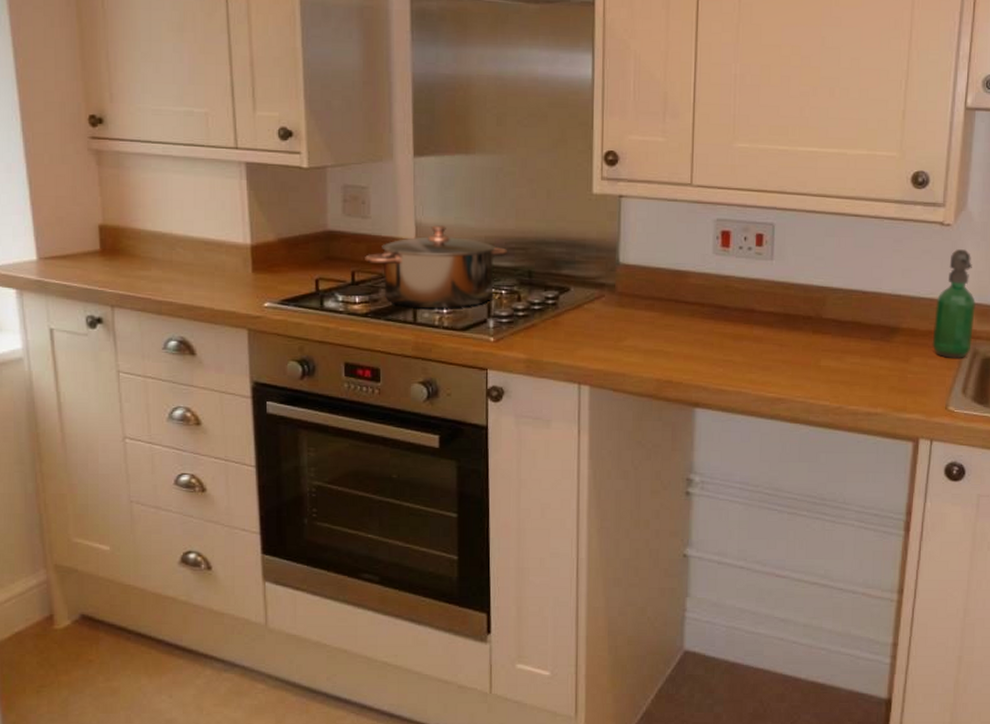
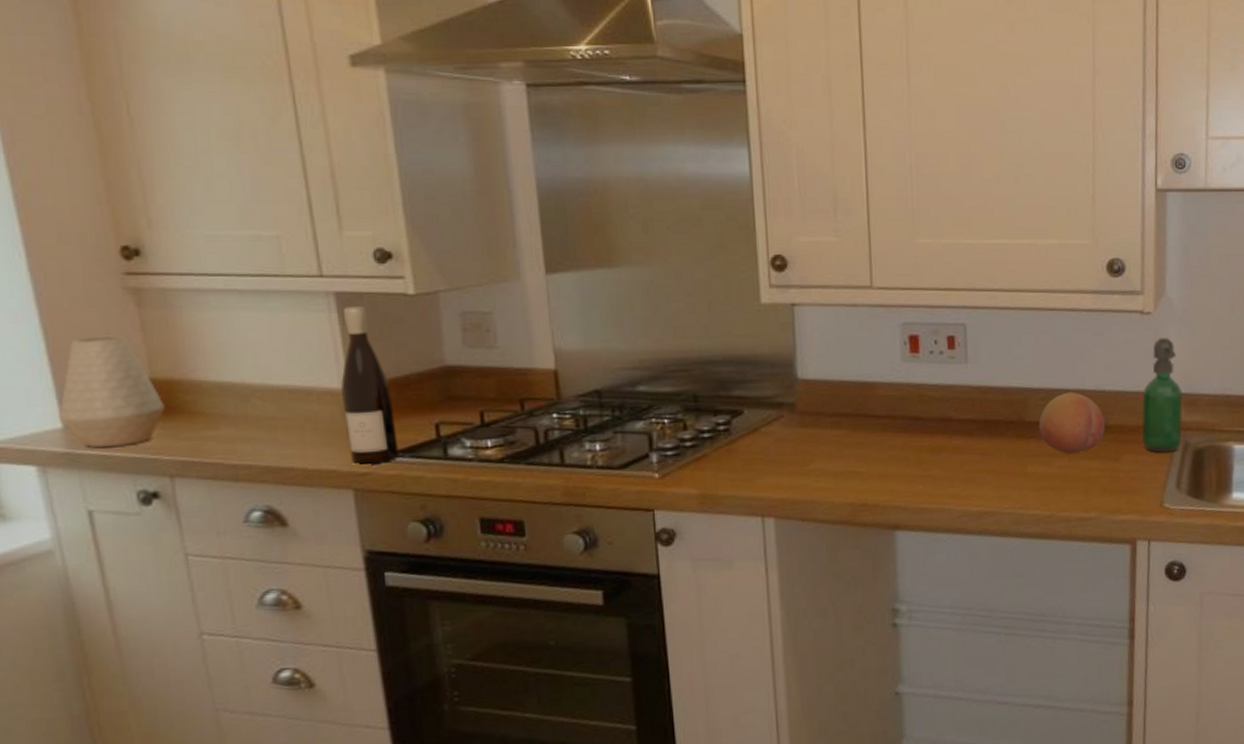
vase: none [35,187,112,279] -> present [59,335,165,448]
bottle: none [245,175,285,309] -> present [341,306,399,465]
cooking pot: present [365,225,507,308] -> none [495,351,667,447]
fruit: none [834,294,898,353] -> present [1038,392,1105,455]

